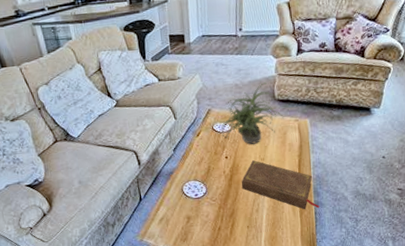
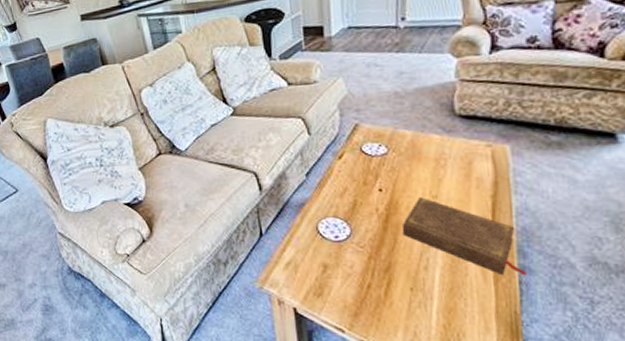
potted plant: present [221,82,284,145] -> none [373,90,469,176]

